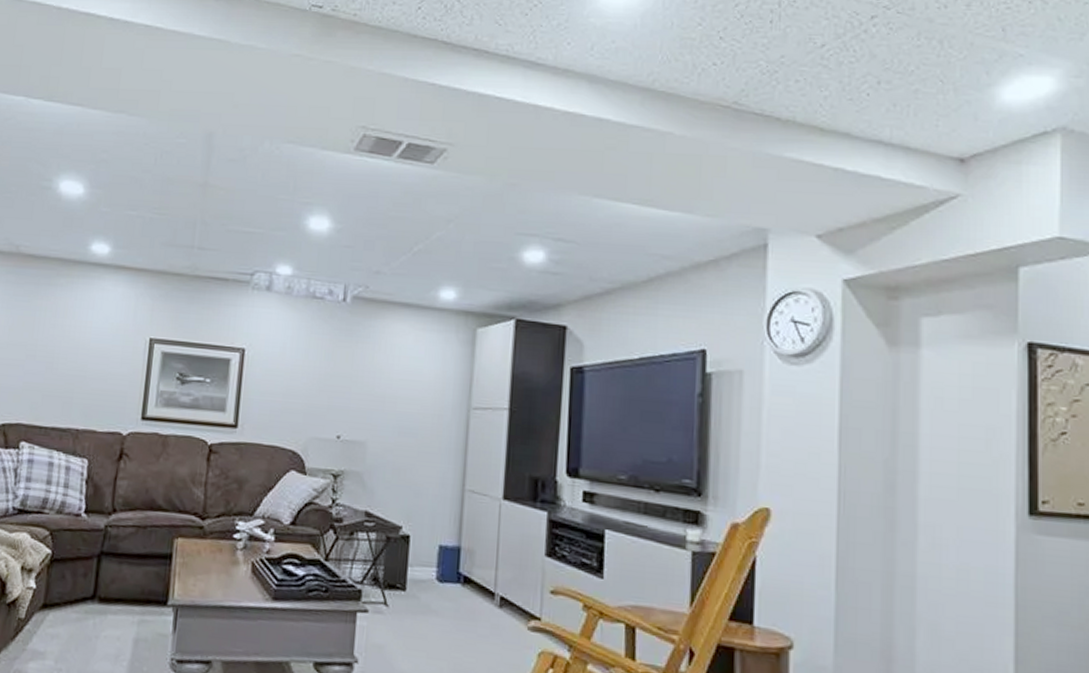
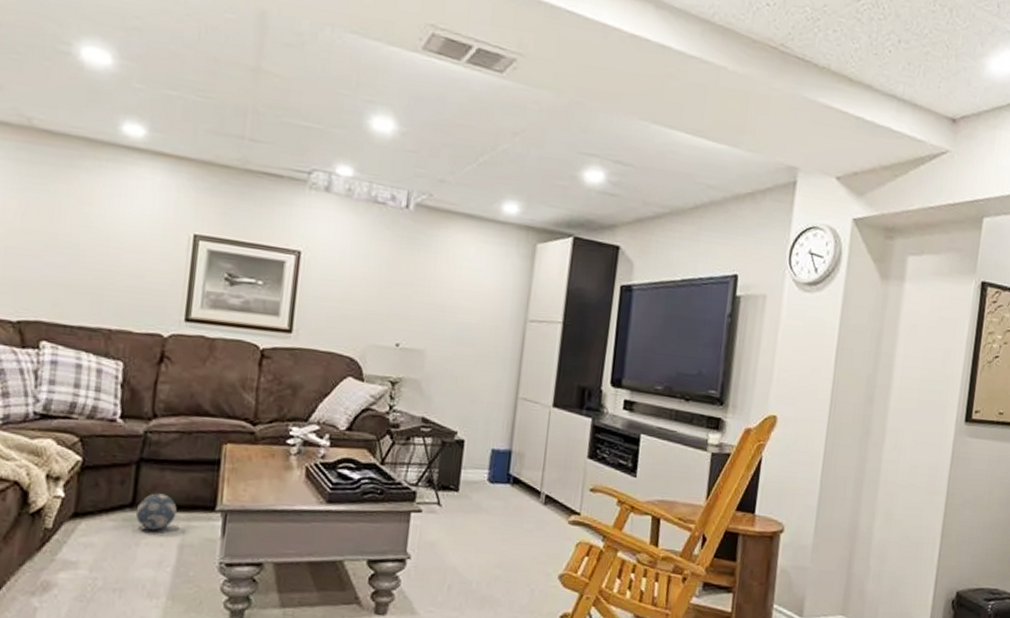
decorative ball: none [96,586,133,624] -> present [135,493,177,530]

